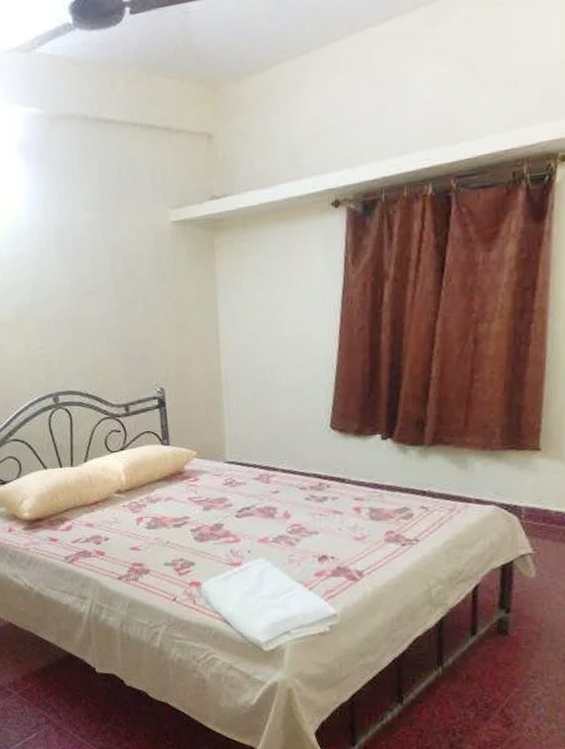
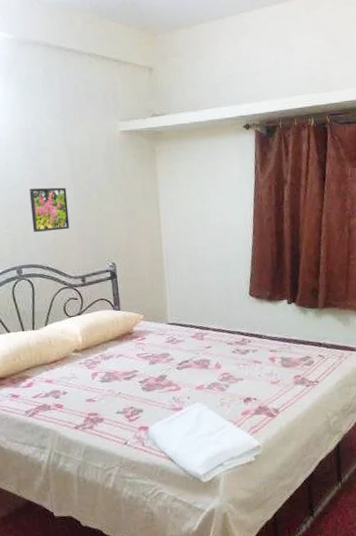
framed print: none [65,297,111,353] -> present [29,187,70,232]

